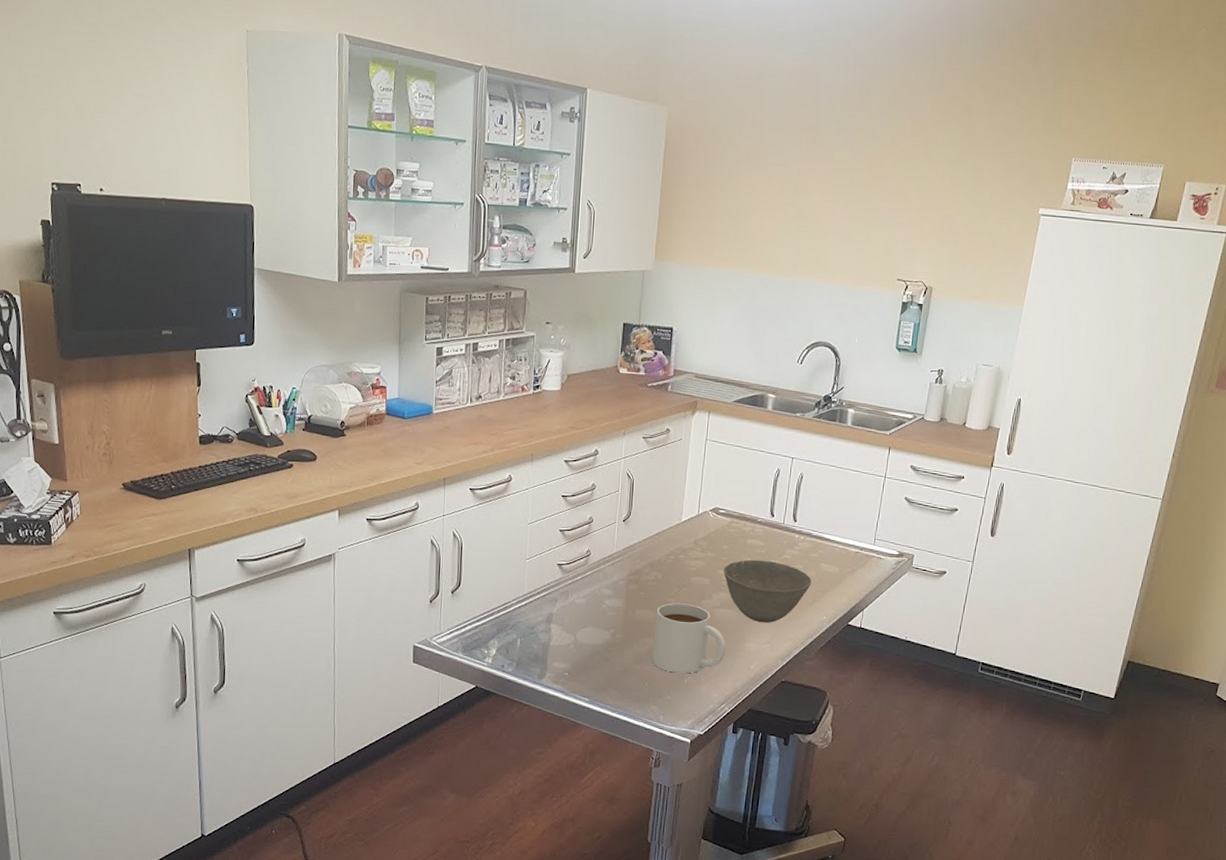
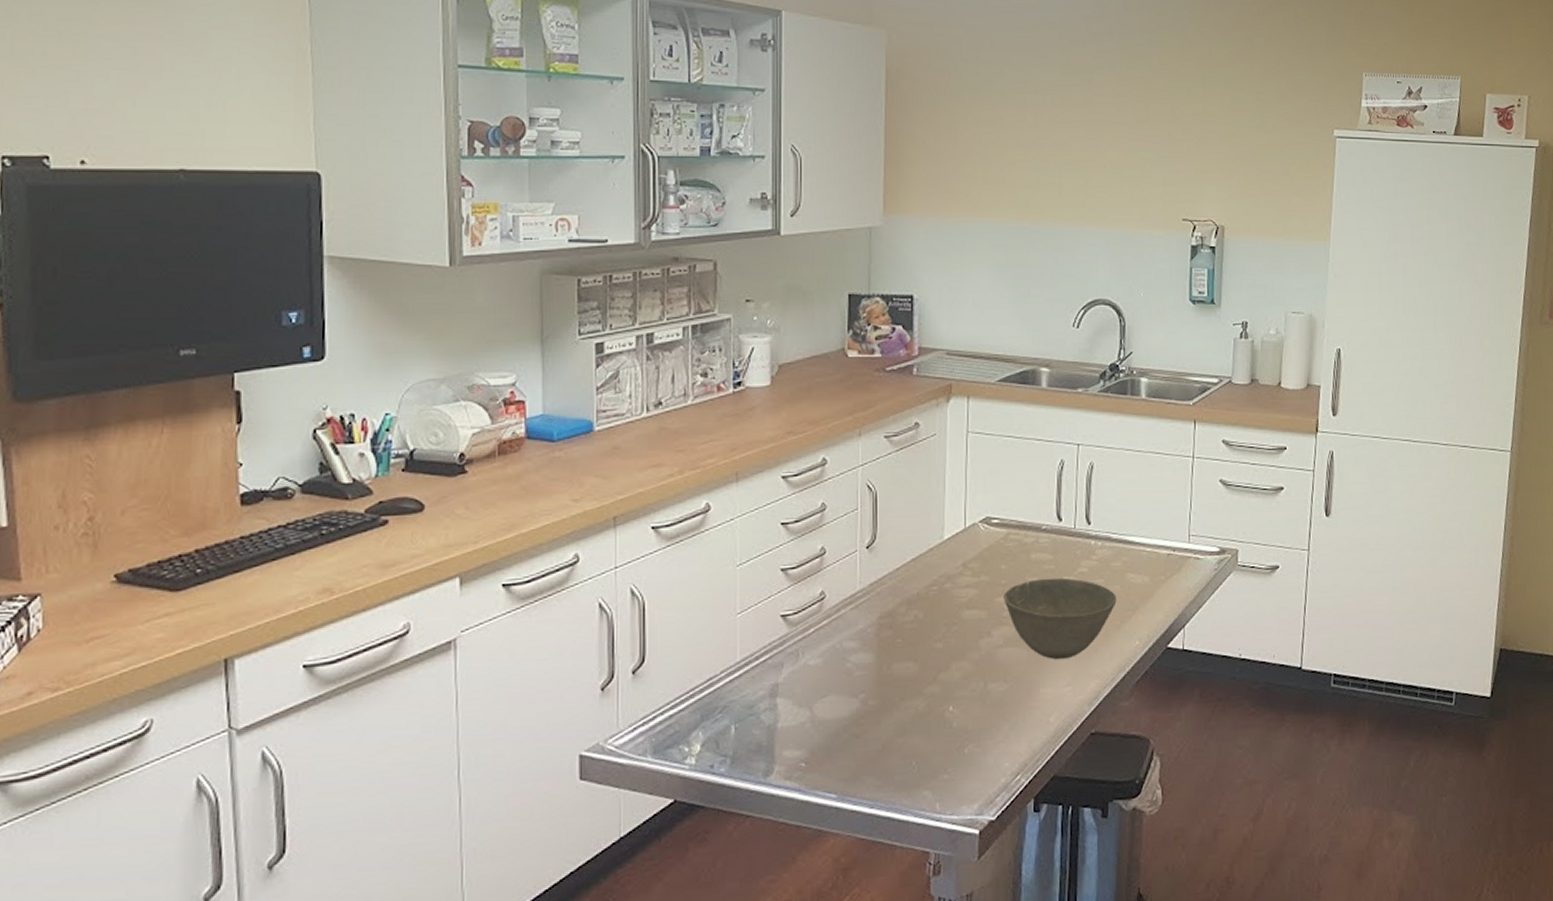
mug: present [652,603,726,674] -> none [918,647,1015,742]

